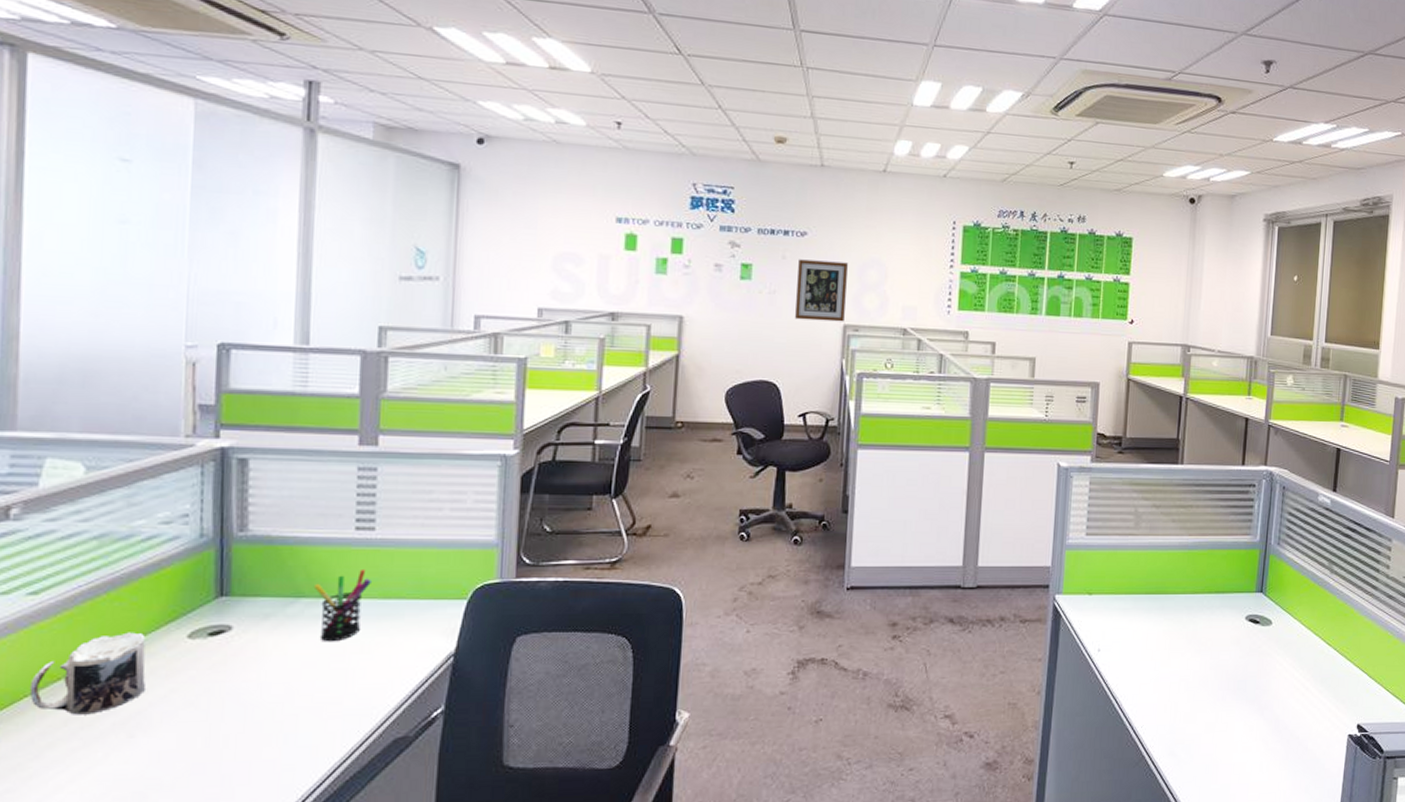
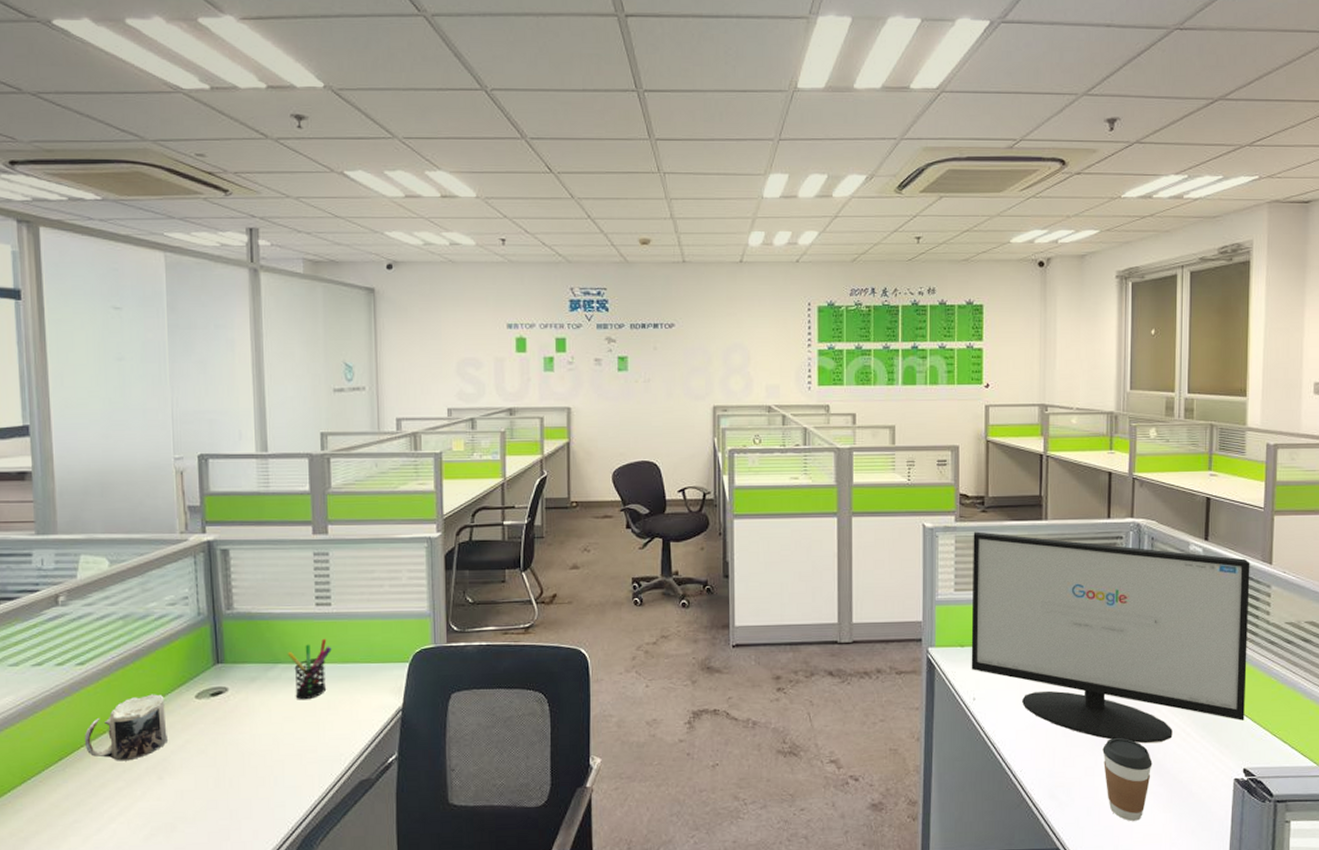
wall art: present [795,259,848,322] -> none [669,349,713,404]
computer monitor: none [1097,473,1374,698] -> present [971,531,1250,744]
coffee cup: none [1224,693,1272,779] -> present [1102,738,1153,821]

